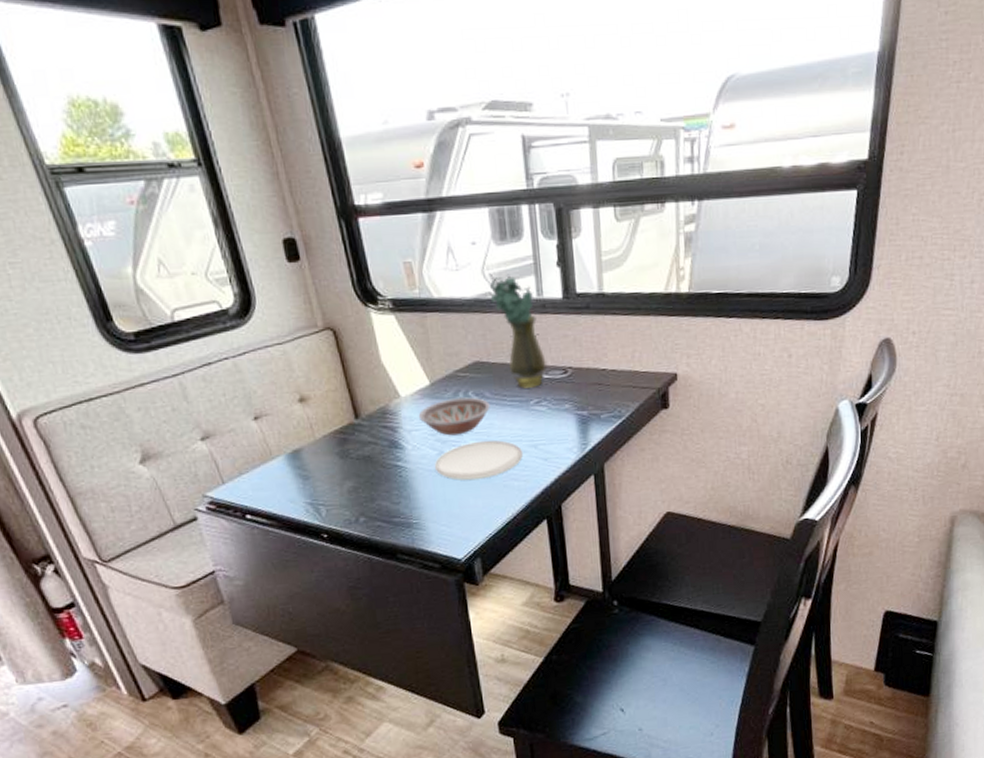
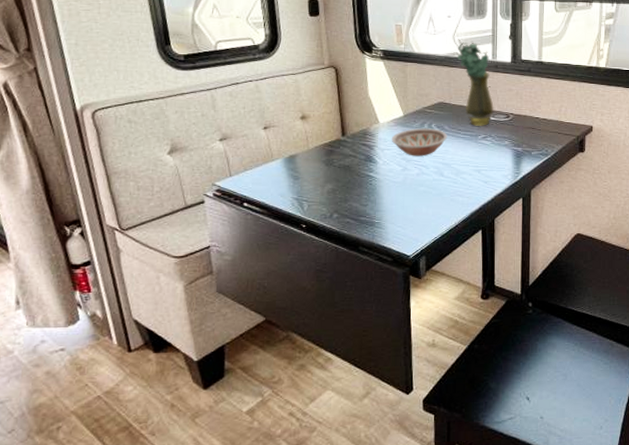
plate: present [434,440,524,481] -> none [398,162,469,193]

